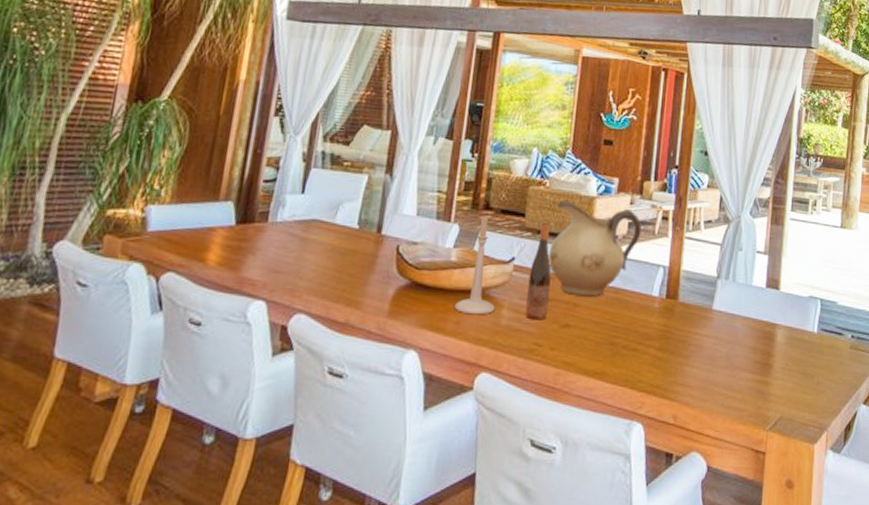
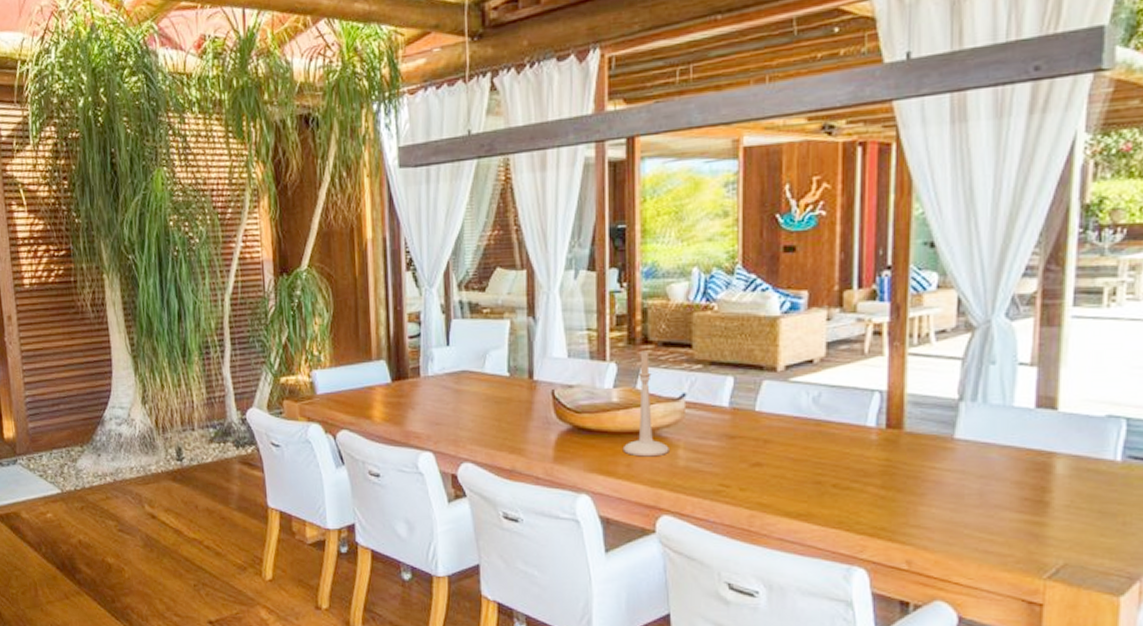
wine bottle: present [525,222,552,320] -> none [705,351,732,460]
pitcher: present [547,200,642,297] -> none [725,323,845,431]

